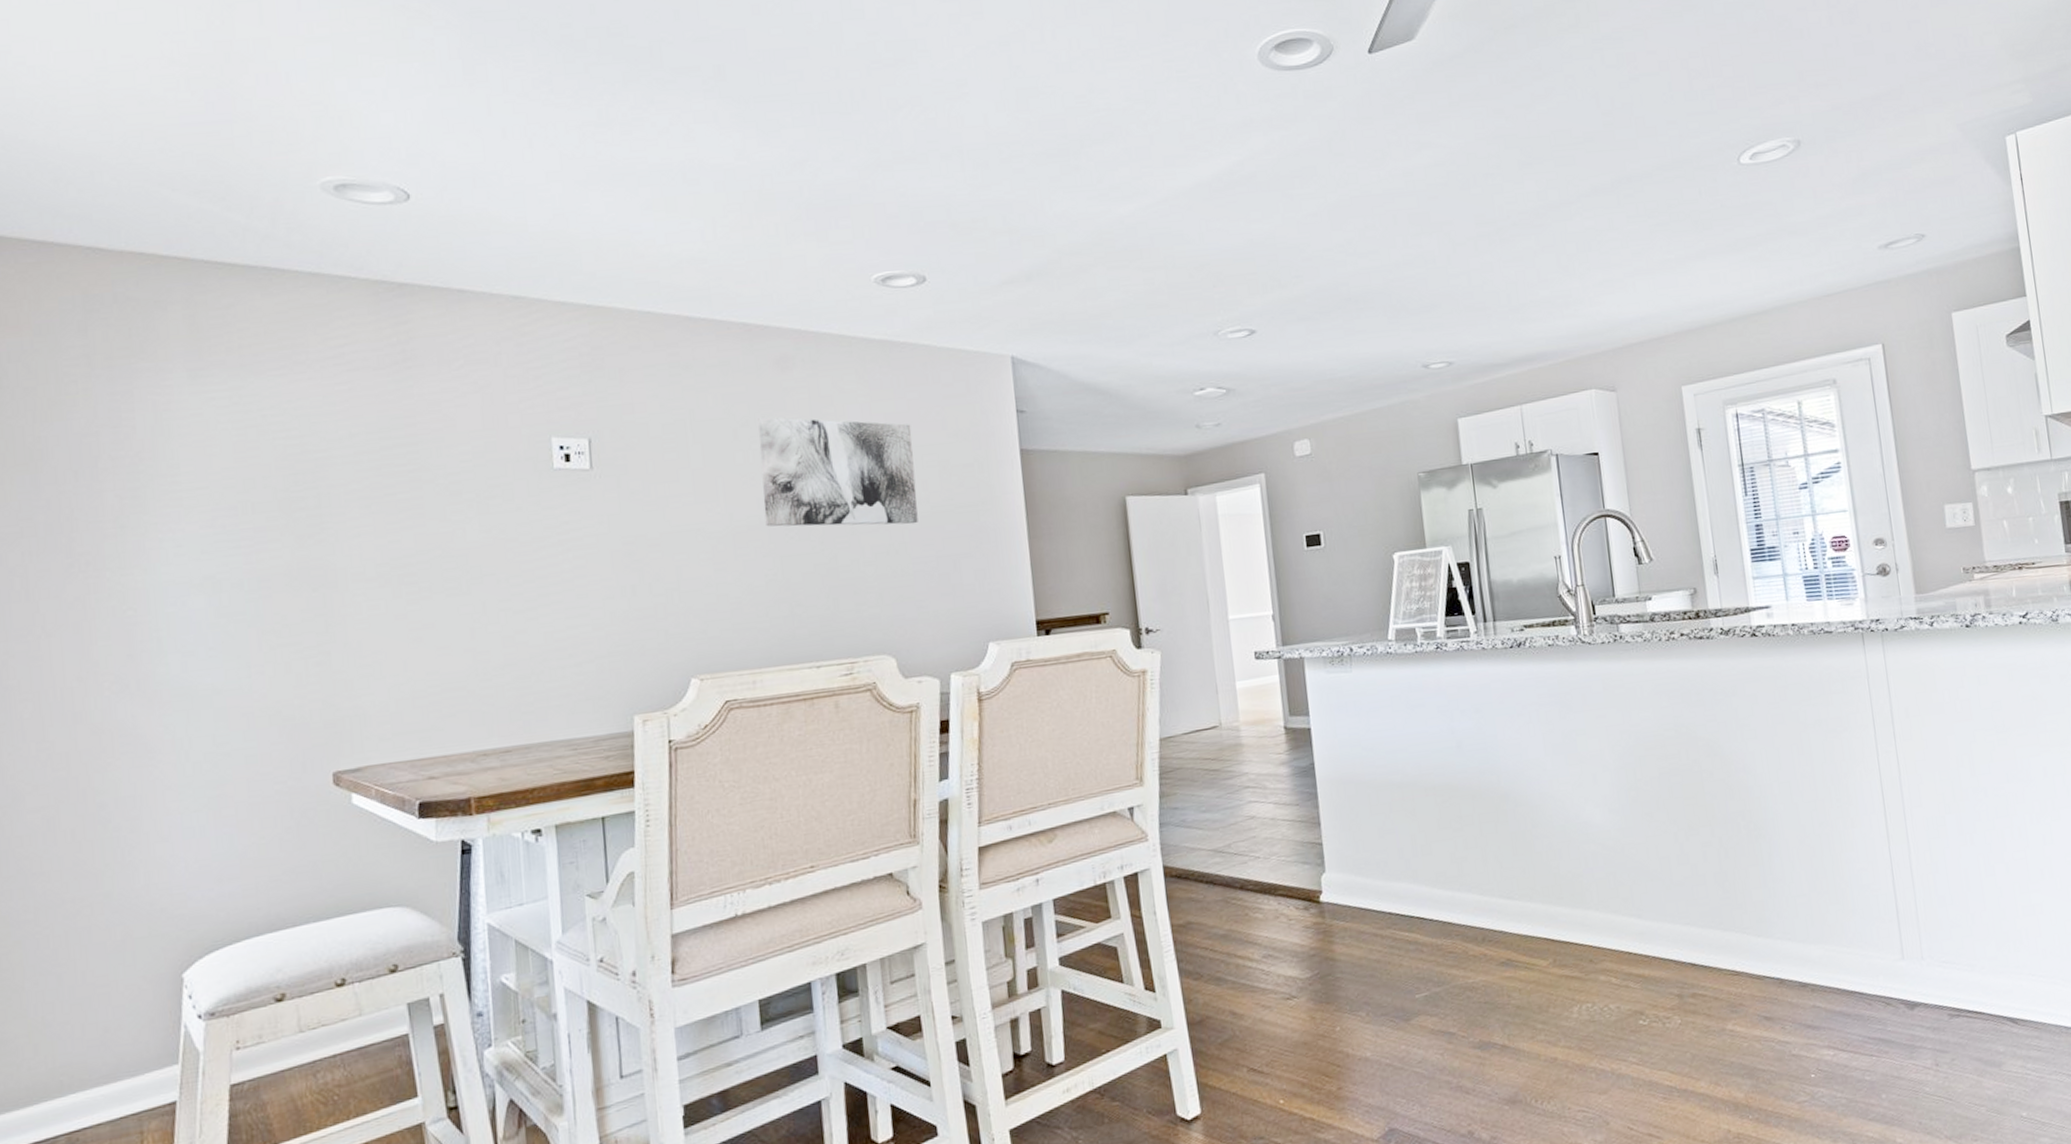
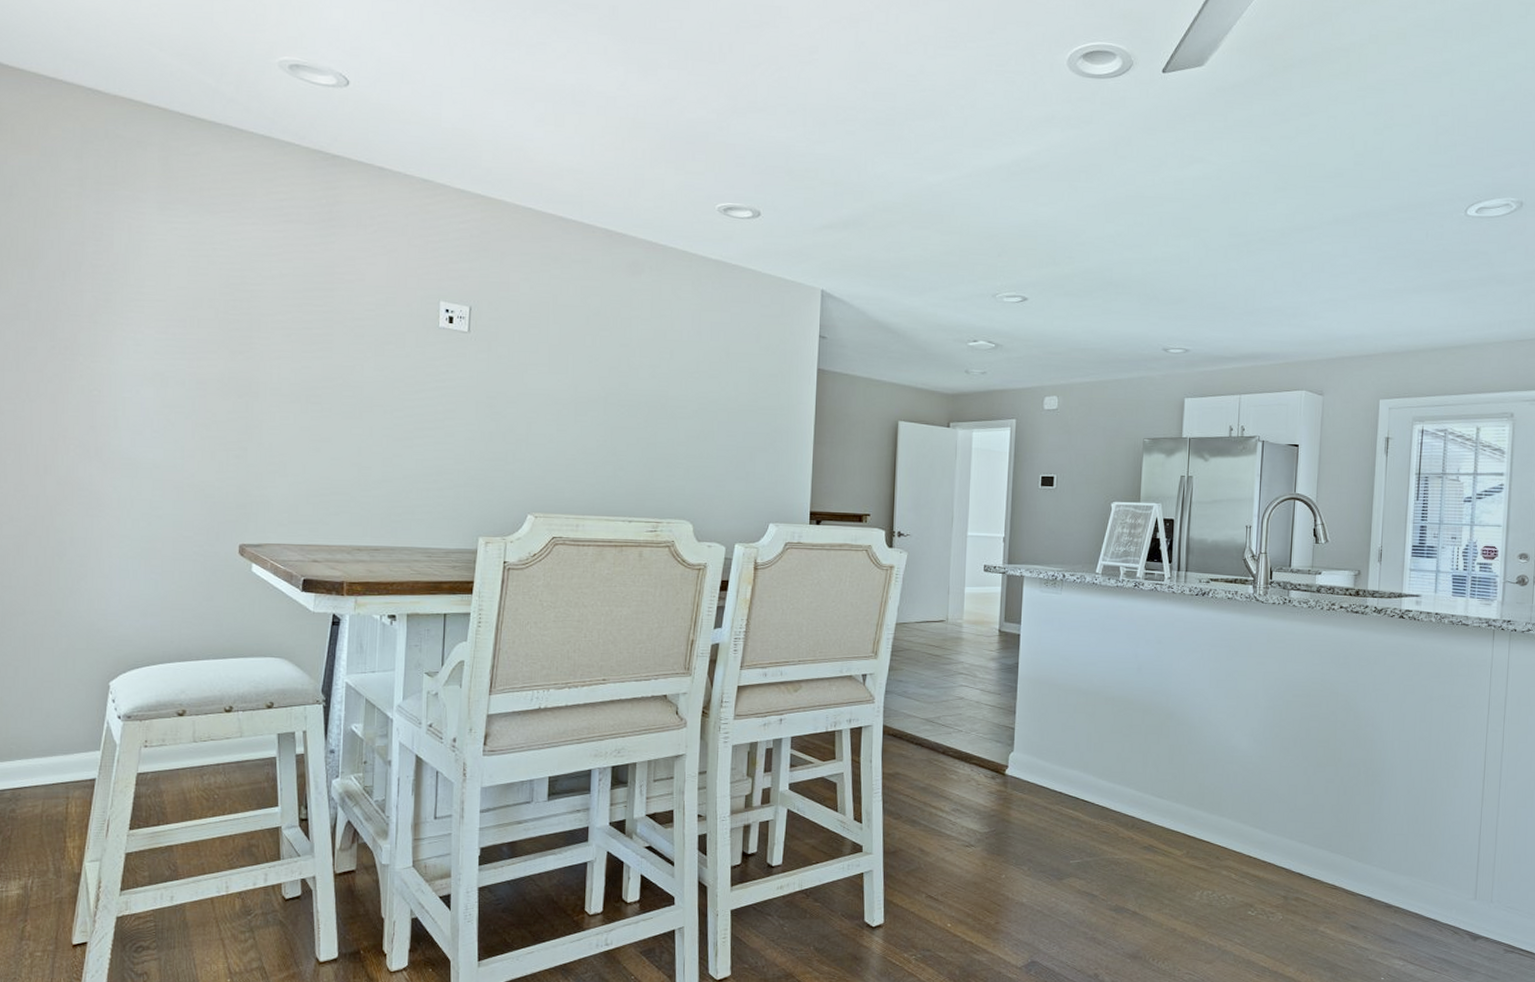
wall art: present [758,416,918,527] -> none [603,309,731,417]

